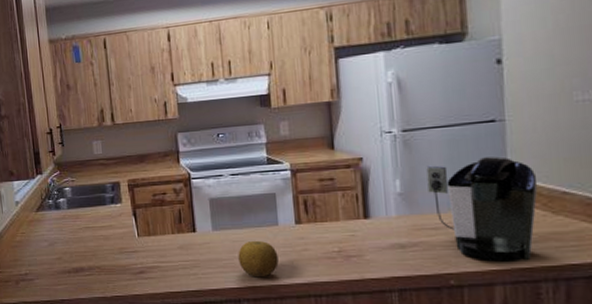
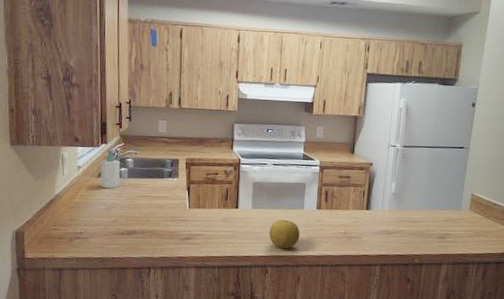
soap bottle: none [38,180,61,223] -> present [101,150,121,189]
coffee maker: present [426,156,538,262] -> none [412,173,481,249]

